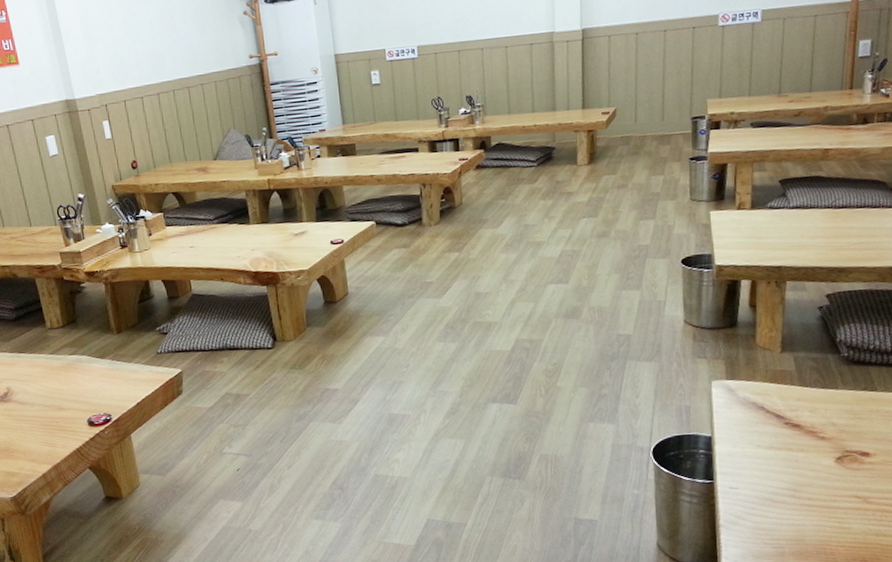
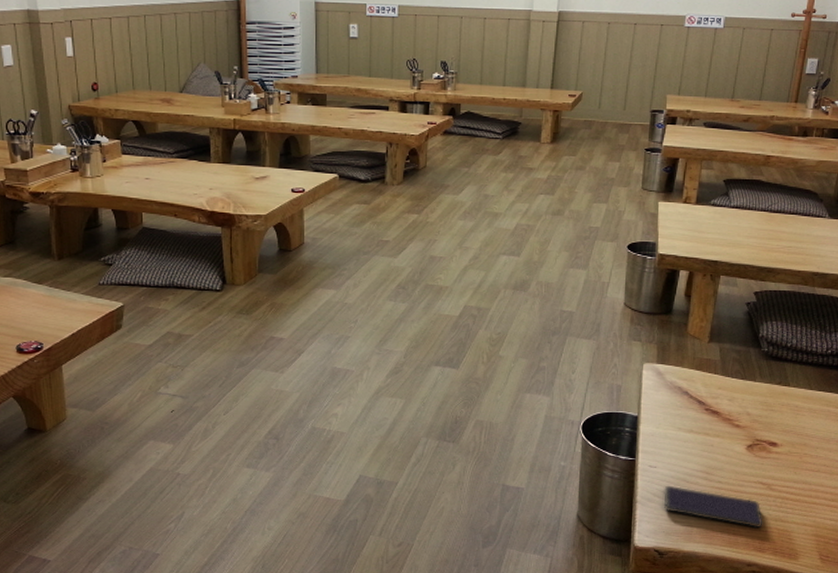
smartphone: none [748,506,863,546] -> present [663,485,763,529]

